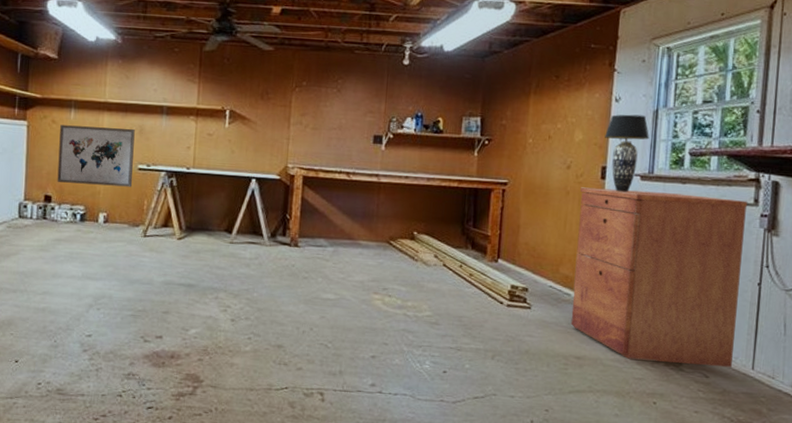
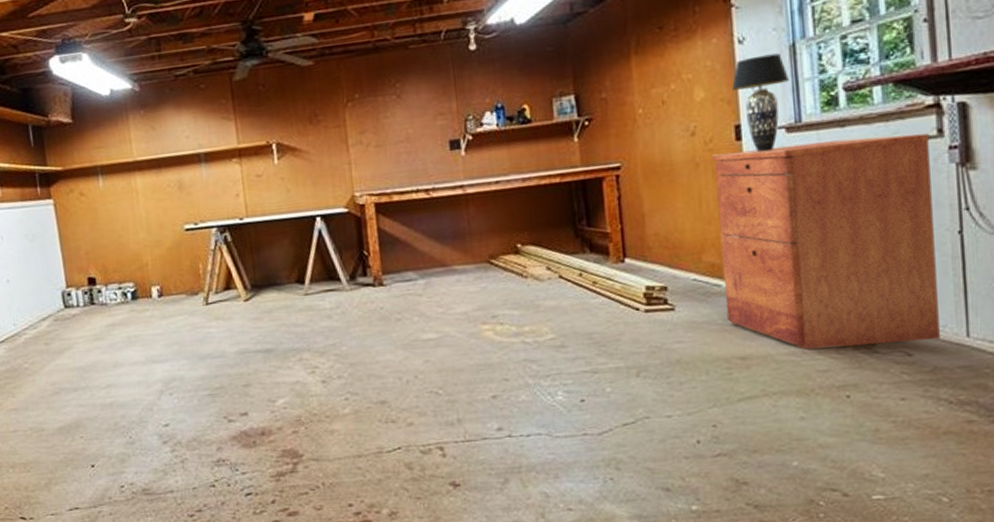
wall art: present [57,125,135,187] -> none [90,185,183,261]

